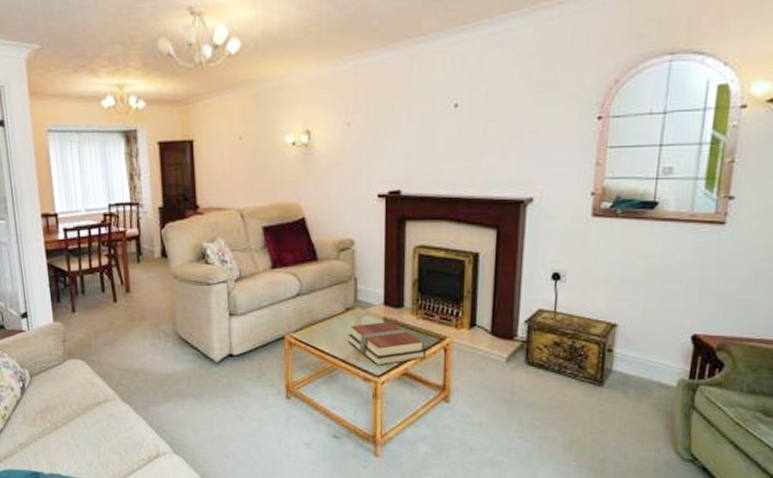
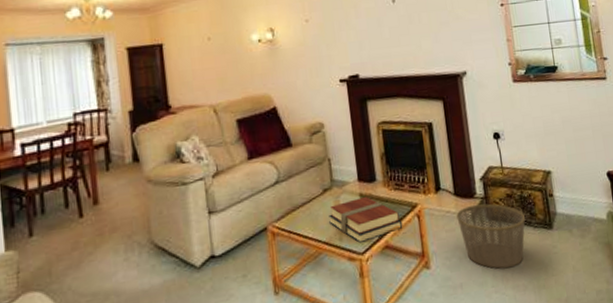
basket: none [489,348,572,417] -> present [456,203,526,269]

